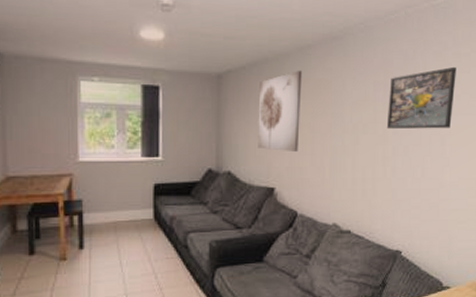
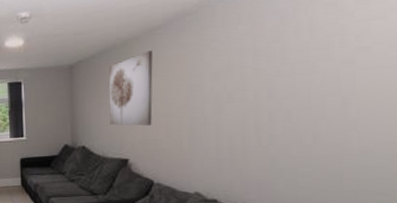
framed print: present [386,66,456,130] -> none [258,14,363,96]

